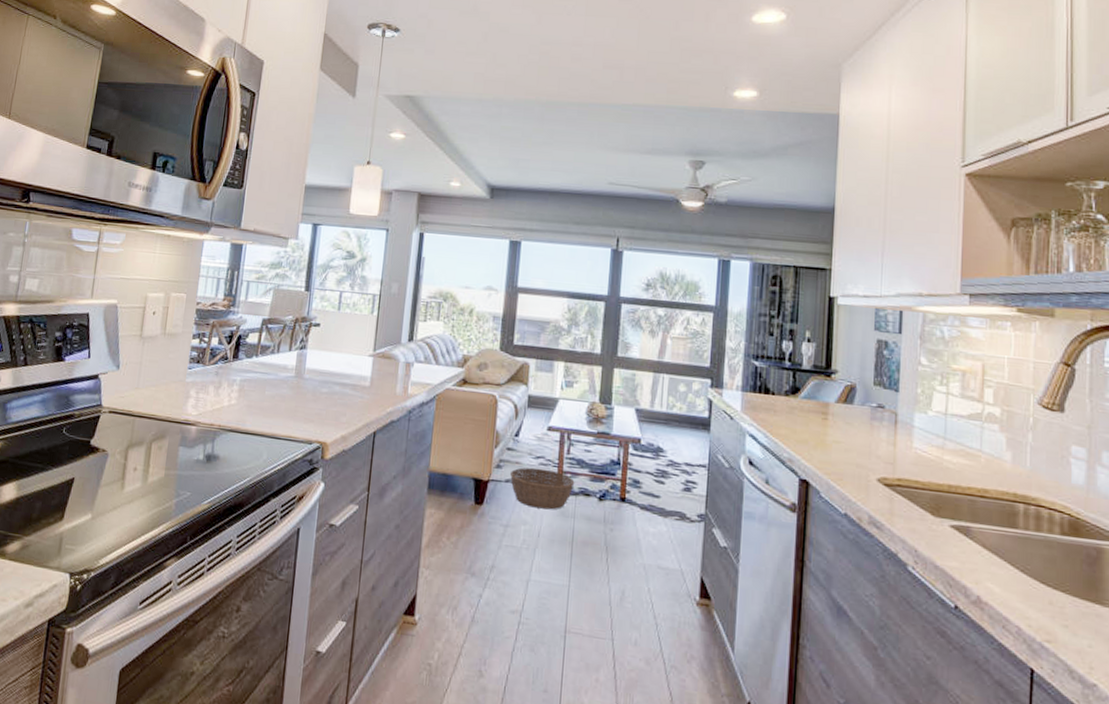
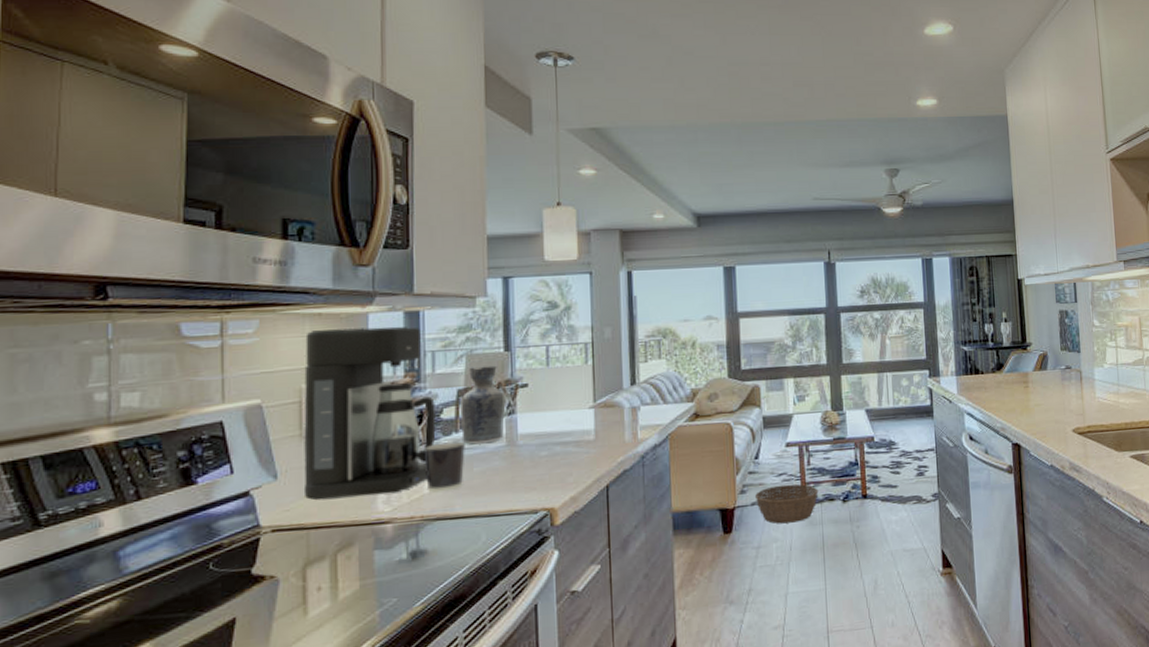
coffee maker: none [136,249,244,401] -> present [305,326,436,500]
mug: none [227,363,262,408] -> present [423,441,465,493]
ceramic jug: none [260,300,300,372] -> present [460,365,506,445]

